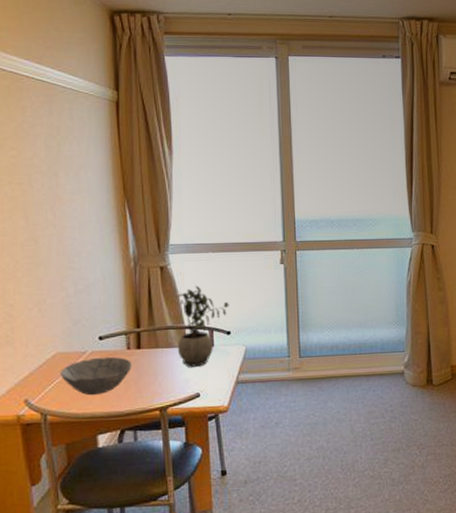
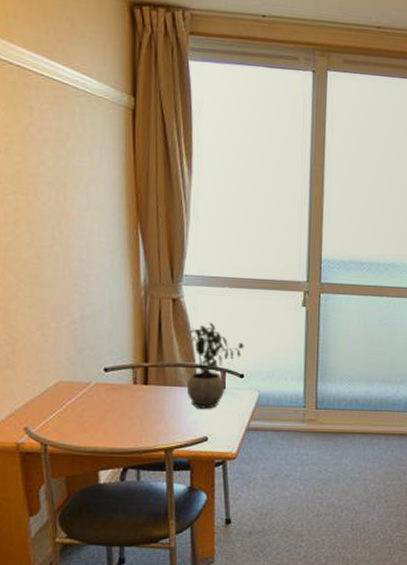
bowl: present [60,356,133,396] -> none [62,390,139,430]

